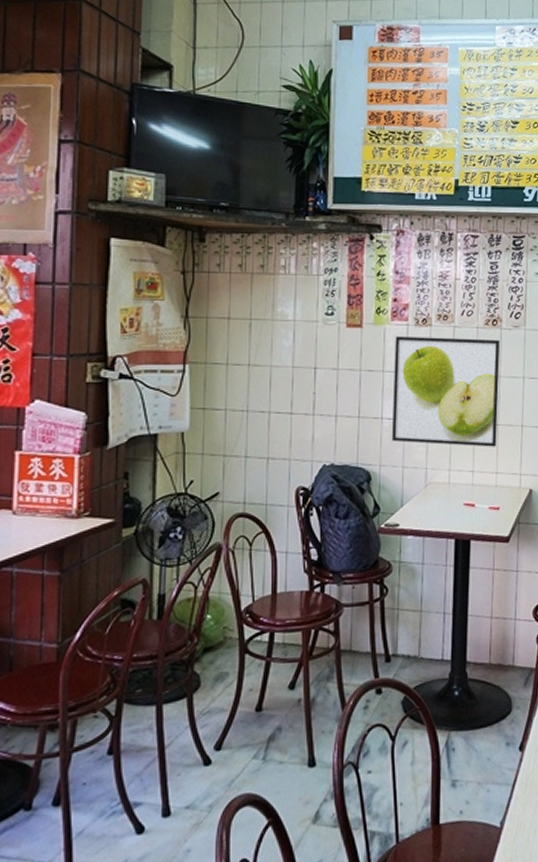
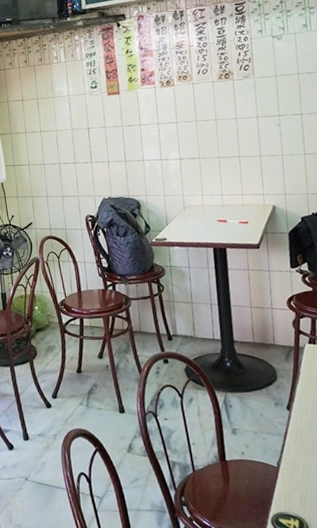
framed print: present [391,336,501,447] -> none [146,89,240,177]

